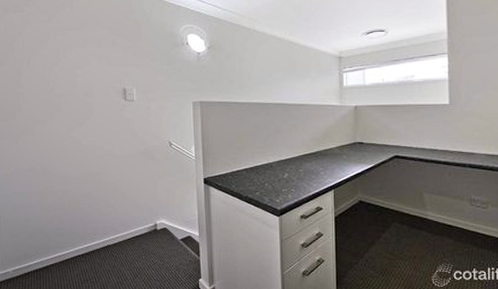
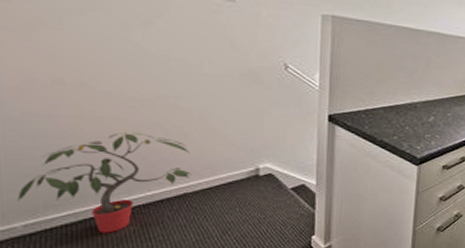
potted plant: none [10,201,112,276] -> present [17,132,192,233]

